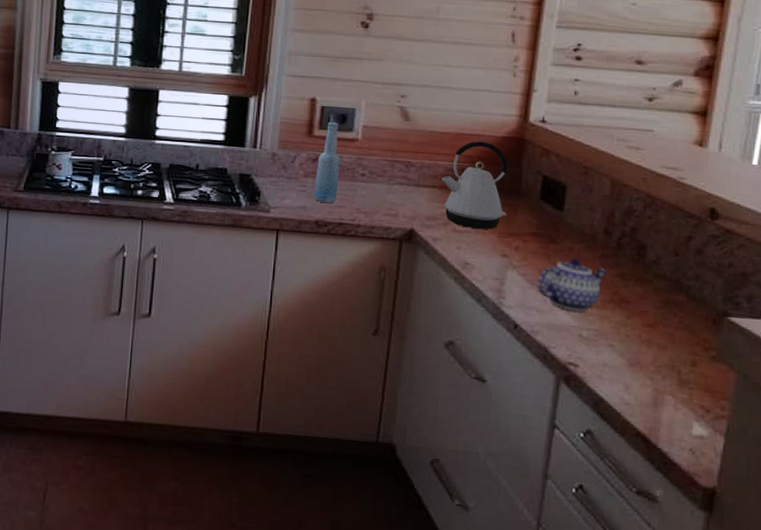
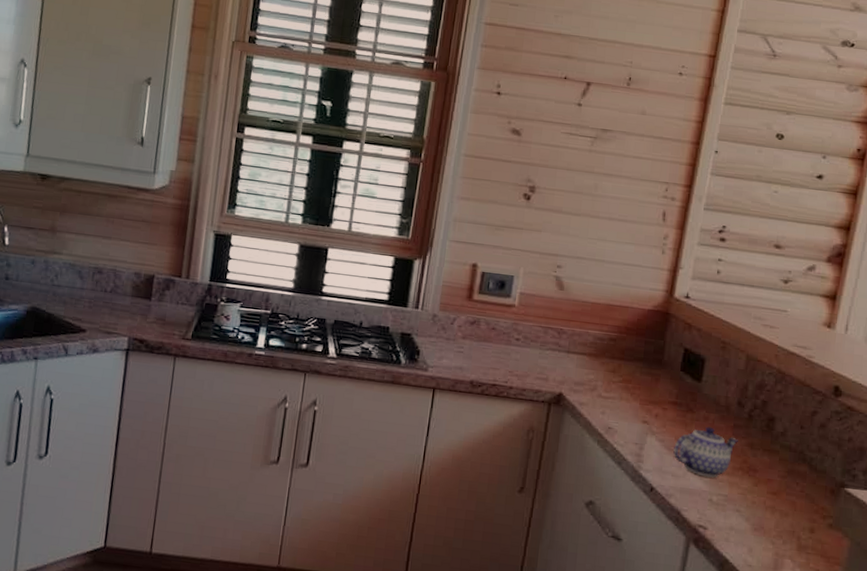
bottle: present [313,121,340,204] -> none [470,287,497,366]
kettle: present [442,141,509,230] -> none [591,312,654,397]

